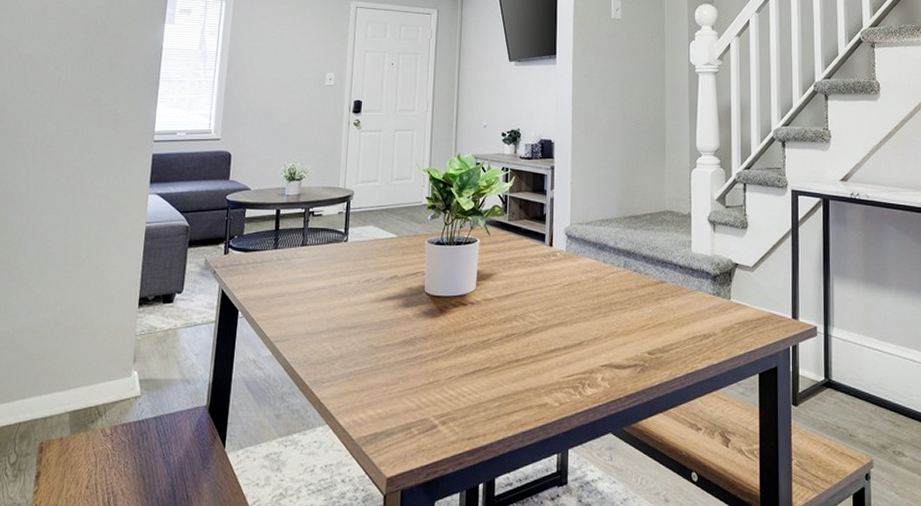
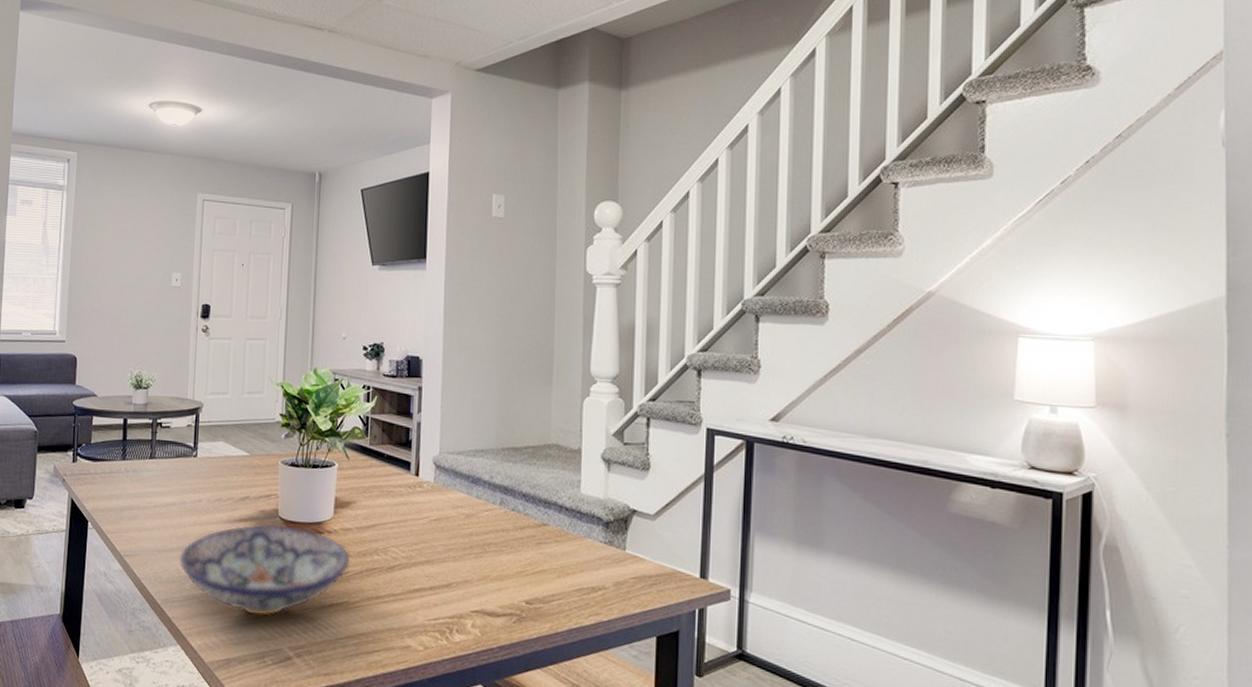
bowl: none [328,300,492,388] -> present [179,524,351,616]

